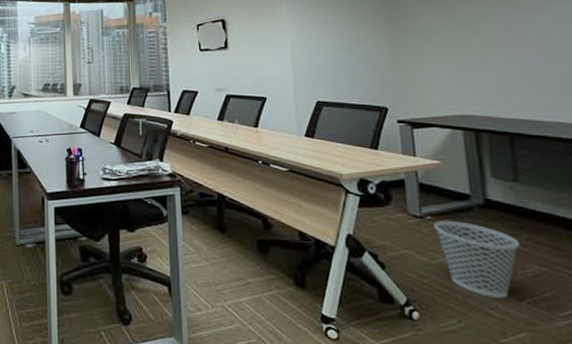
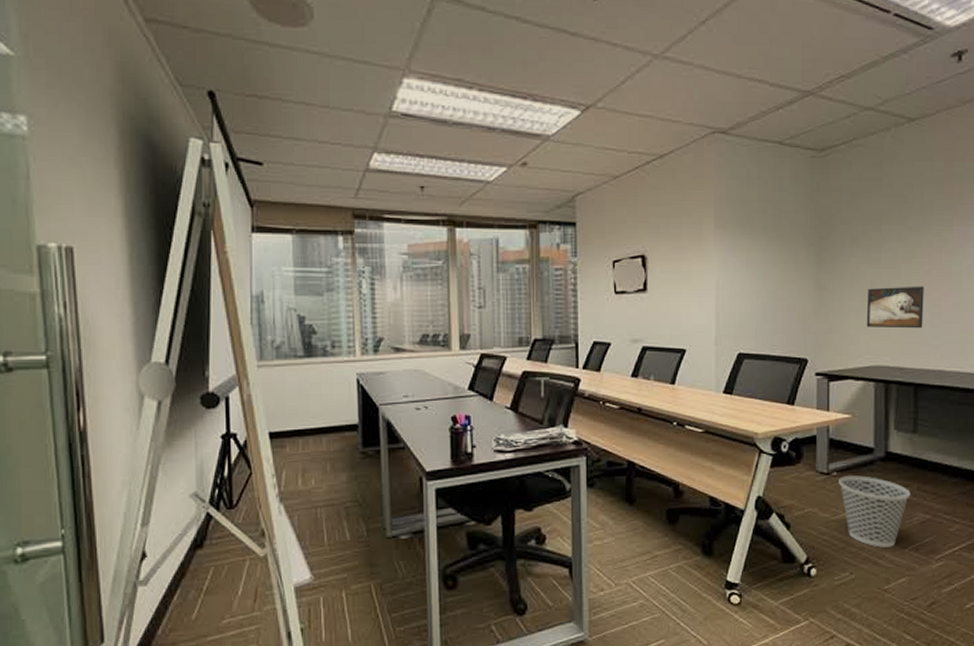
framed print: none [444,40,511,80] -> present [866,286,924,329]

